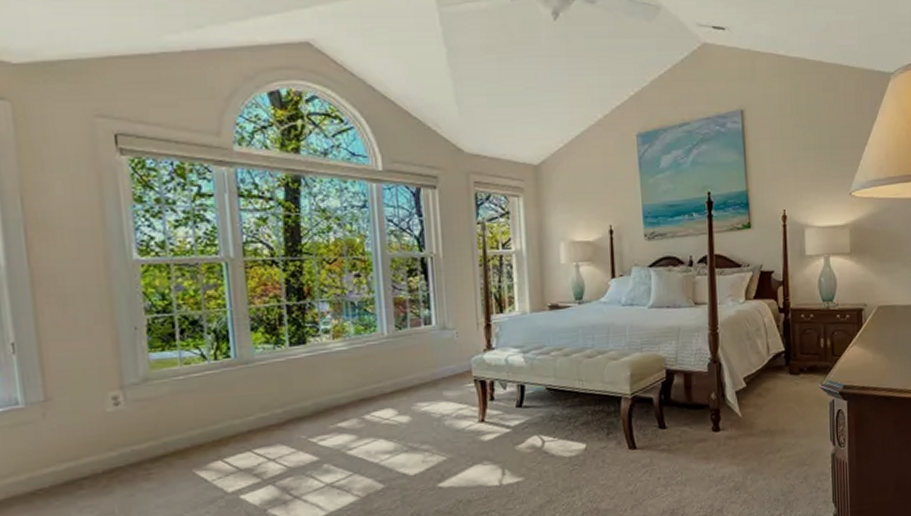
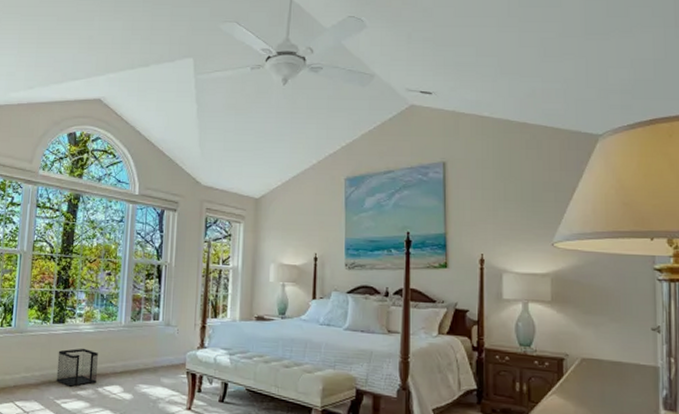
wastebasket: none [303,370,361,421] -> present [56,348,98,388]

